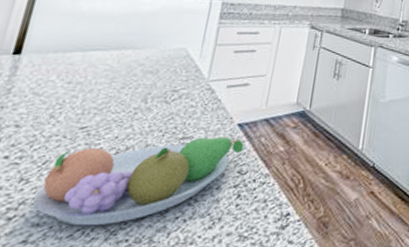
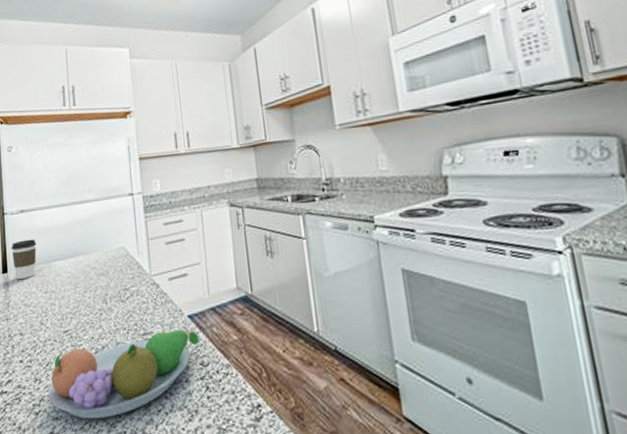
coffee cup: none [31,21,75,64] -> present [11,239,37,279]

